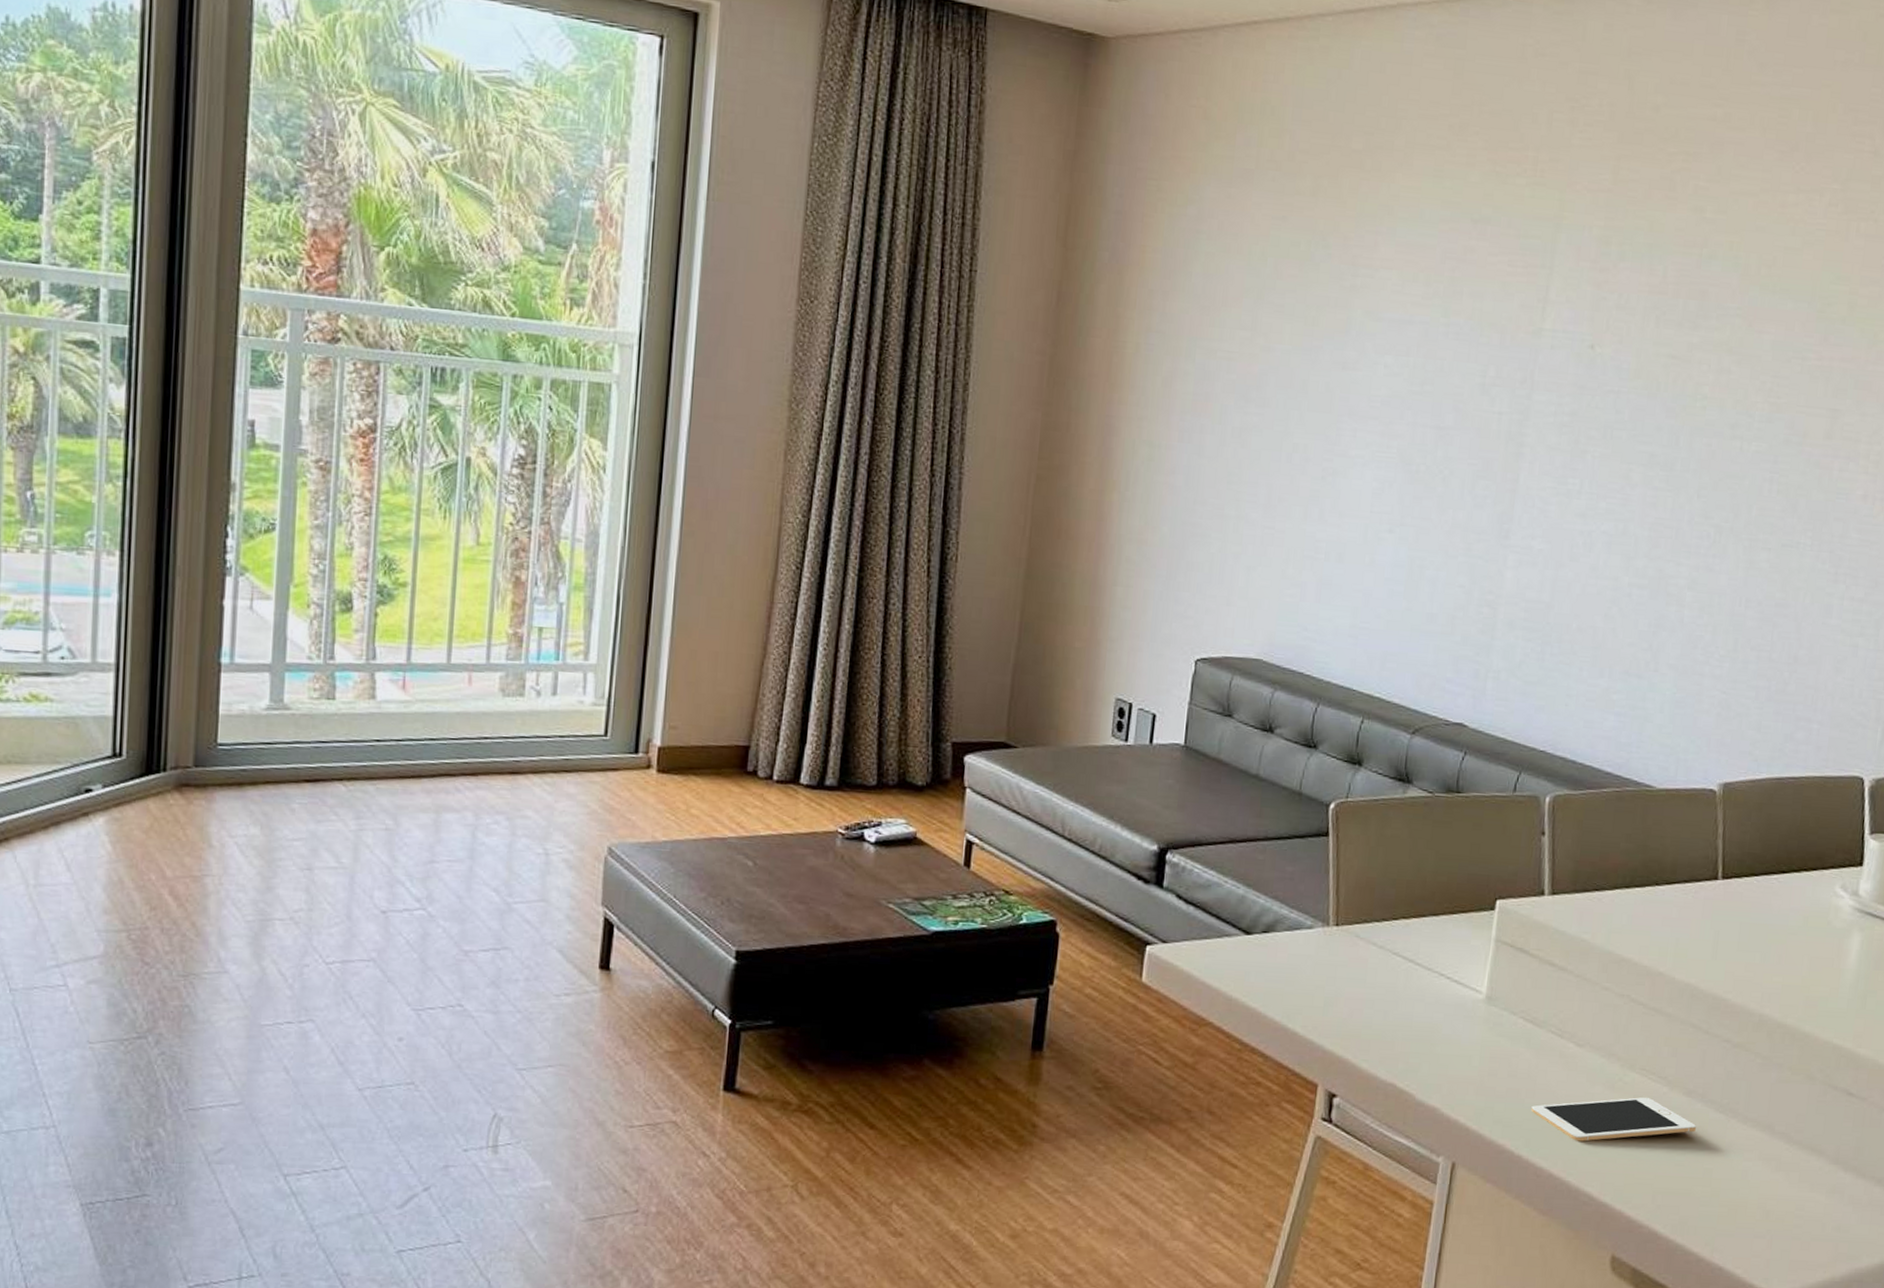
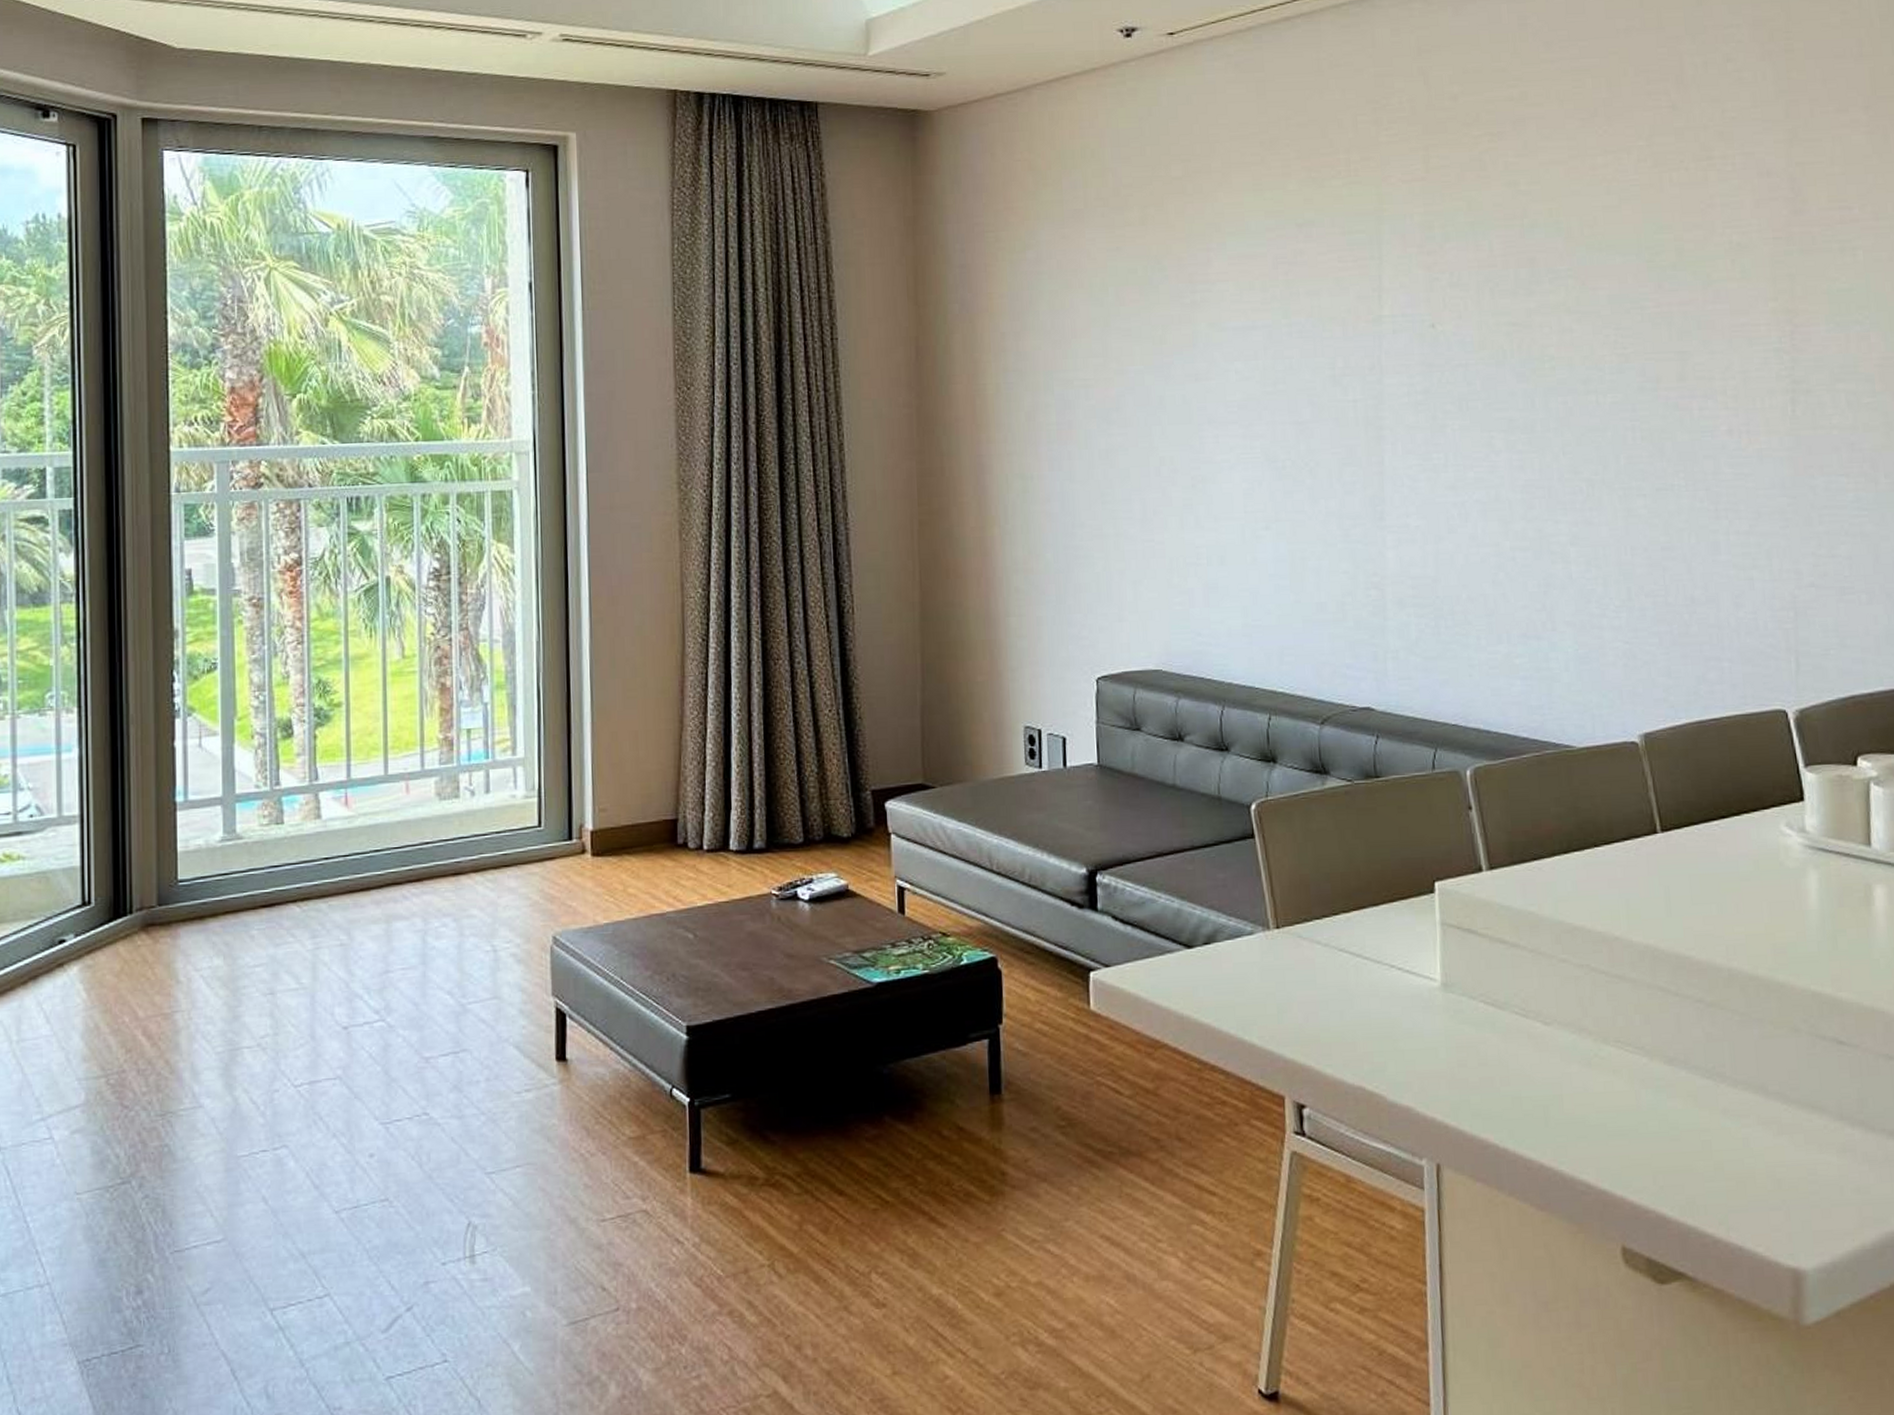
cell phone: present [1531,1097,1697,1142] -> none [1509,1071,1686,1126]

